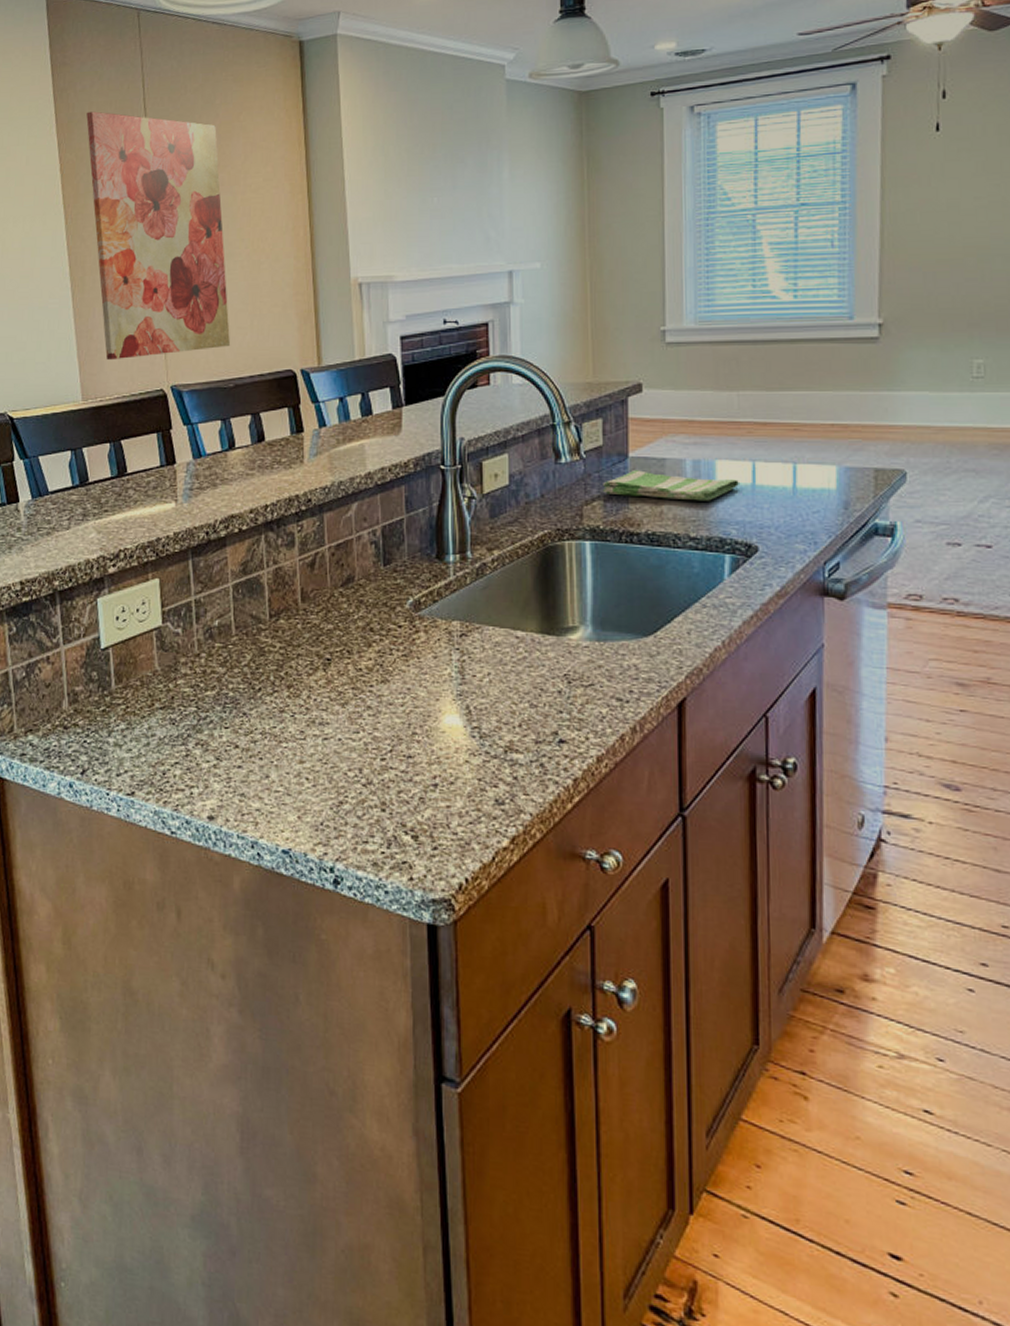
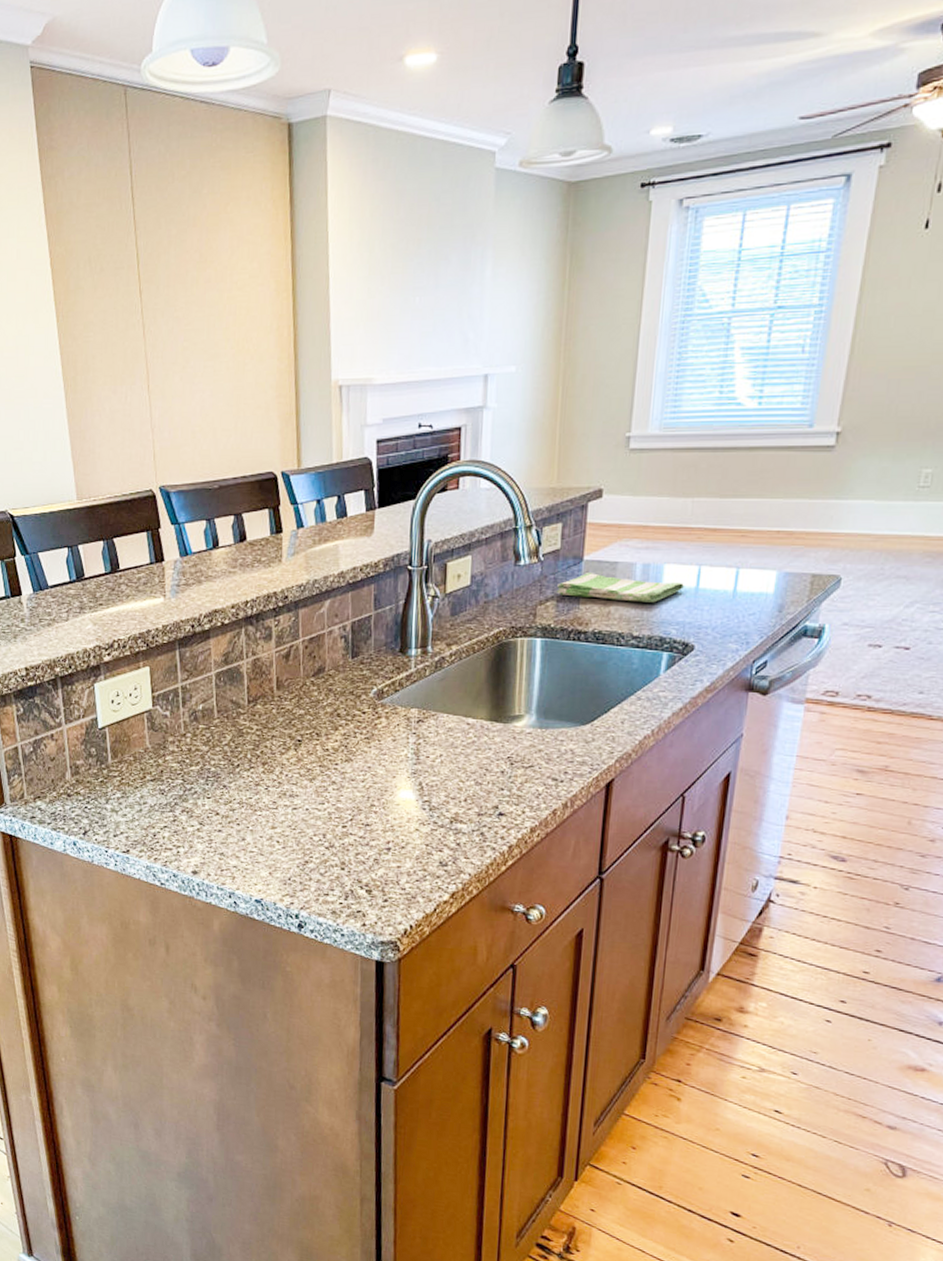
wall art: present [86,111,231,361] -> none [75,201,216,461]

